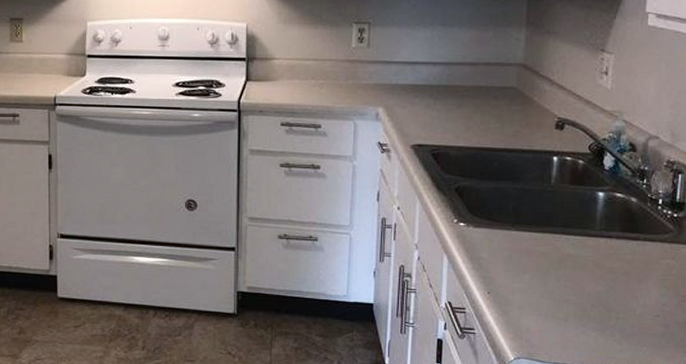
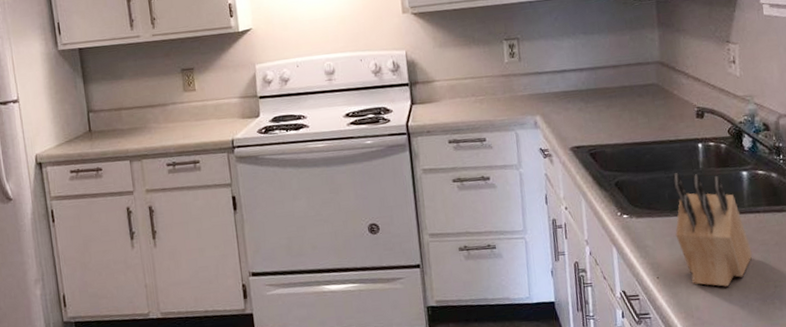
knife block: none [514,185,597,311] -> present [672,173,753,287]

